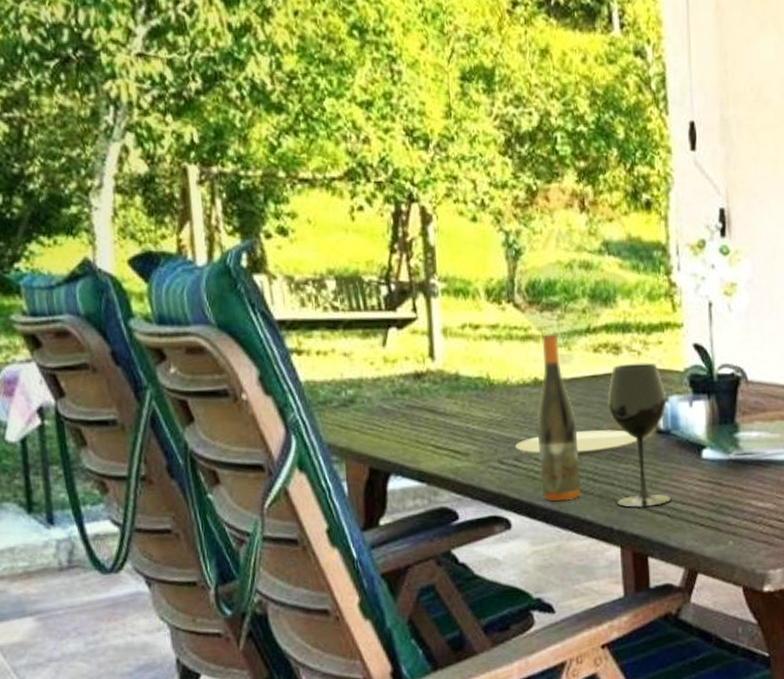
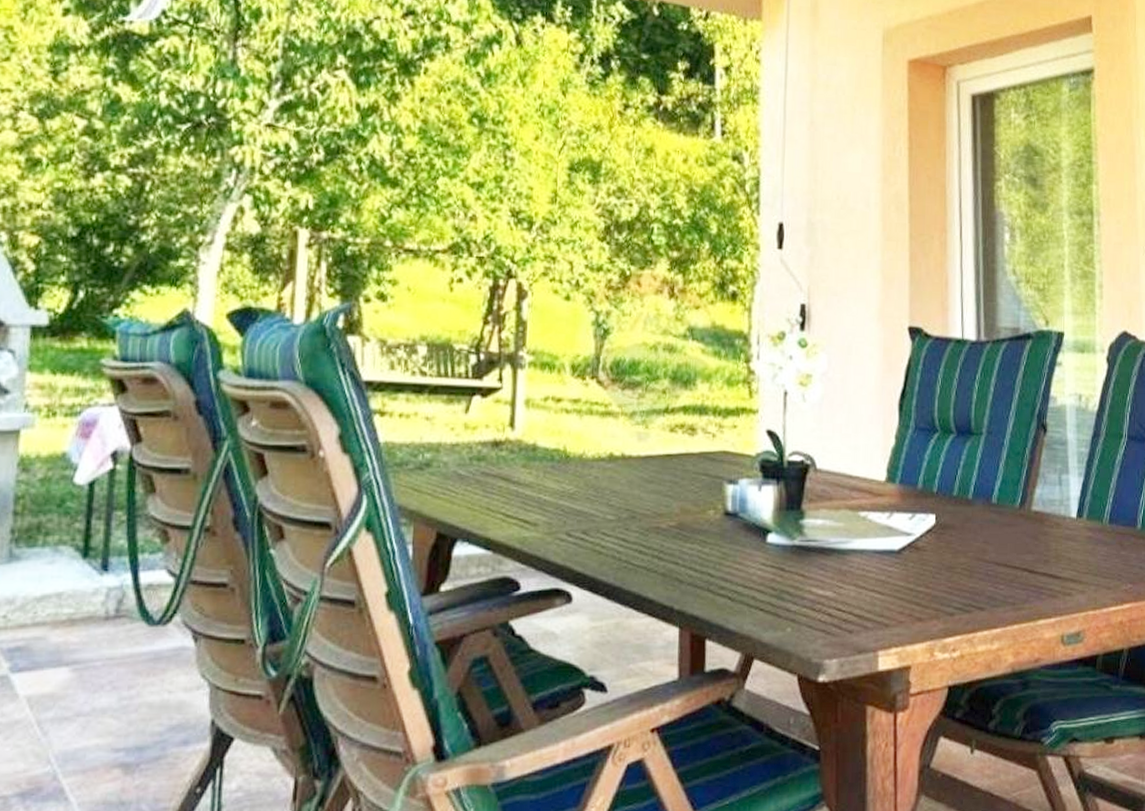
plate: present [515,430,638,456] -> none [584,508,705,533]
wine bottle: present [537,334,582,501] -> none [606,411,648,577]
wineglass: present [607,362,672,508] -> none [679,445,736,589]

